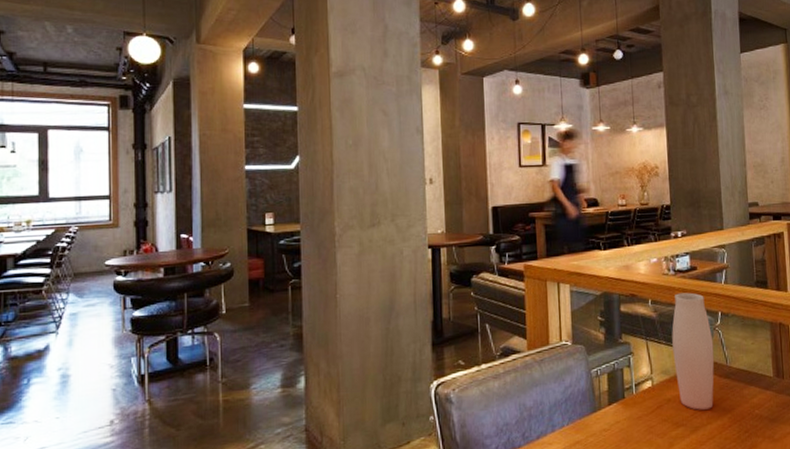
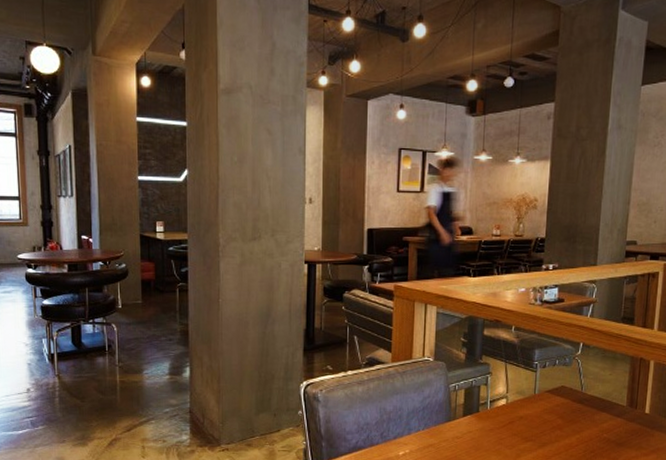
vase: present [672,292,715,410] -> none [530,322,572,429]

